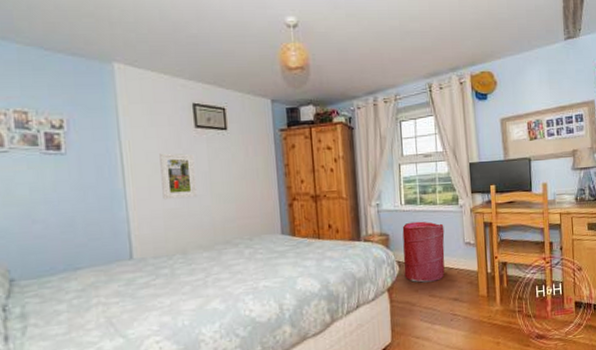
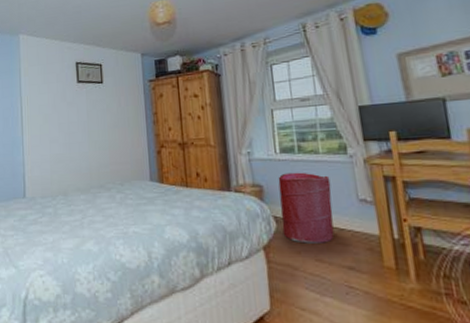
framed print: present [159,153,197,200] -> none [49,105,77,146]

